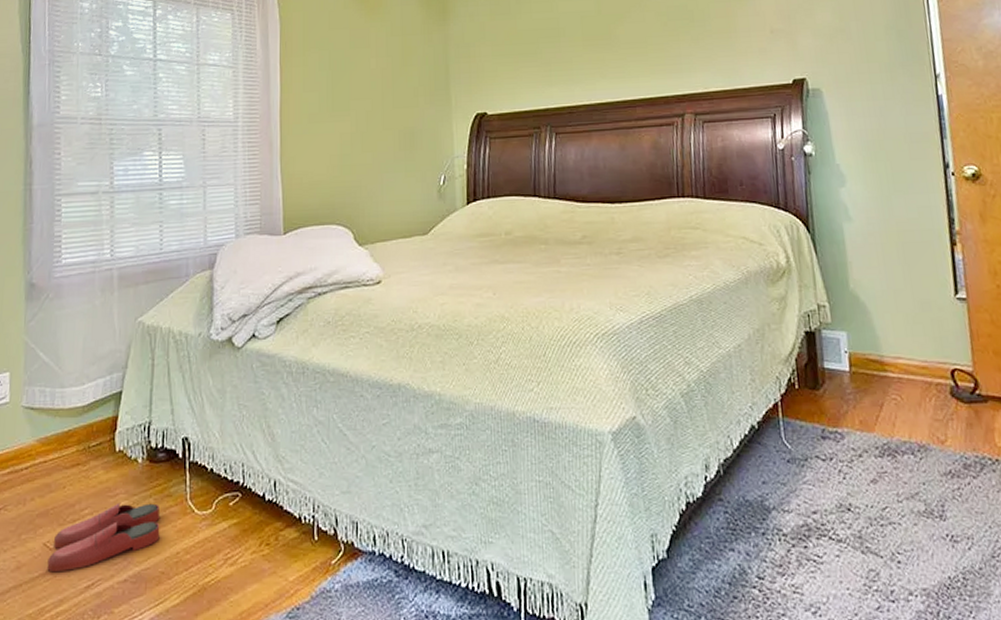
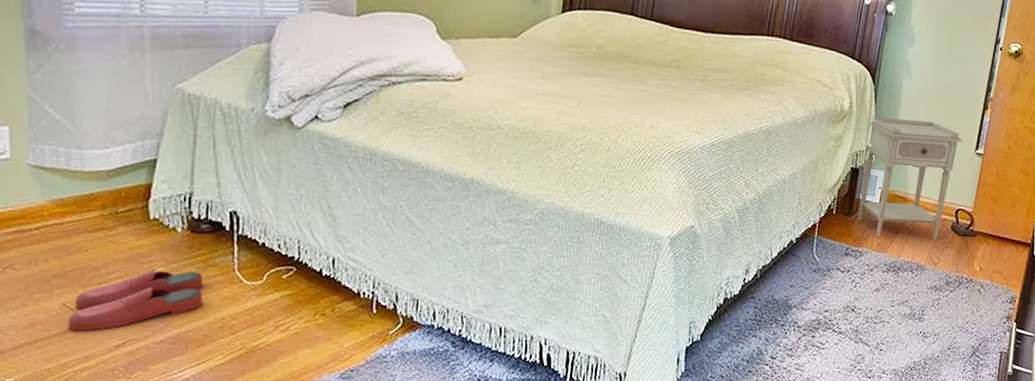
nightstand: none [813,267,936,413] -> present [858,117,962,240]

